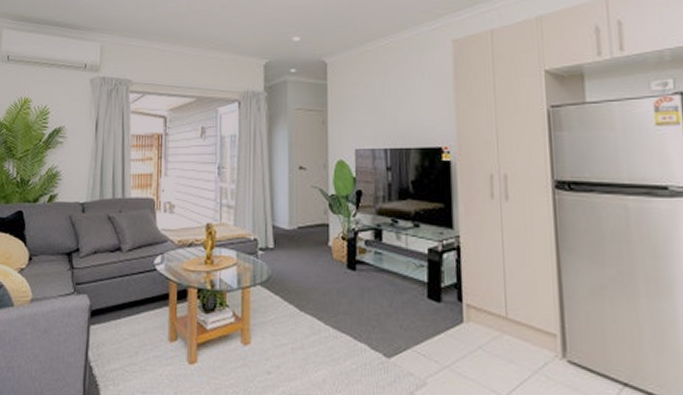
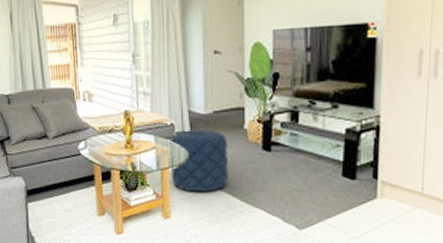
pouf: none [252,246,313,315] -> present [169,130,228,192]

